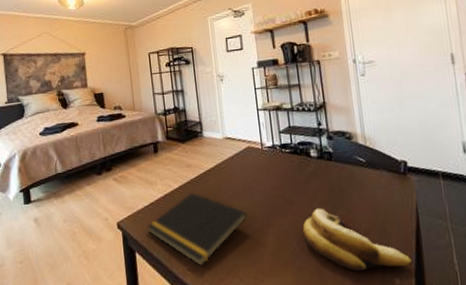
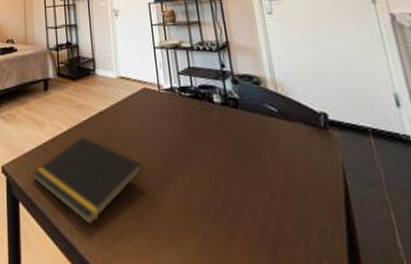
banana: present [302,208,412,271] -> none [206,164,343,247]

